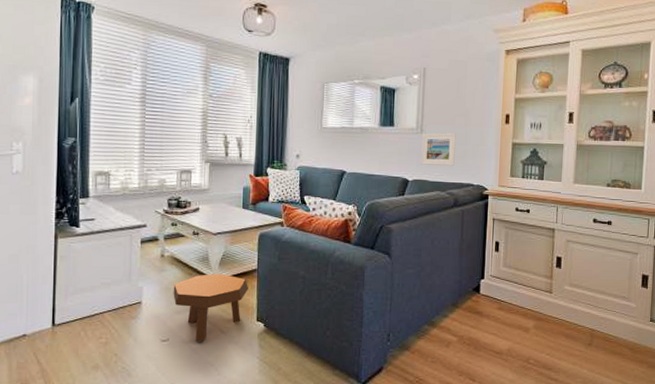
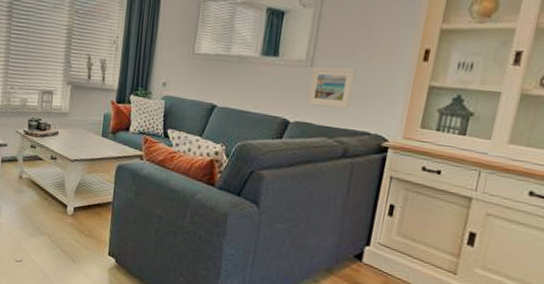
footstool: present [173,273,249,342] -> none [28,200,103,268]

